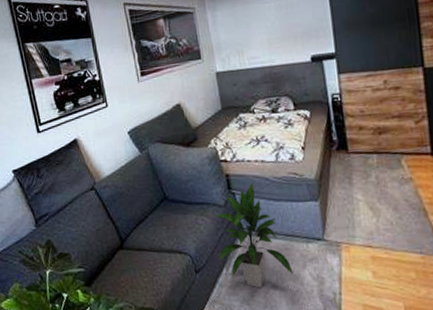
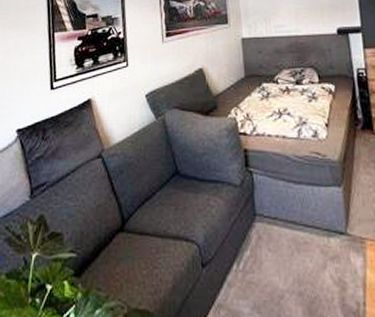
indoor plant: present [215,181,293,288] -> none [229,159,312,292]

